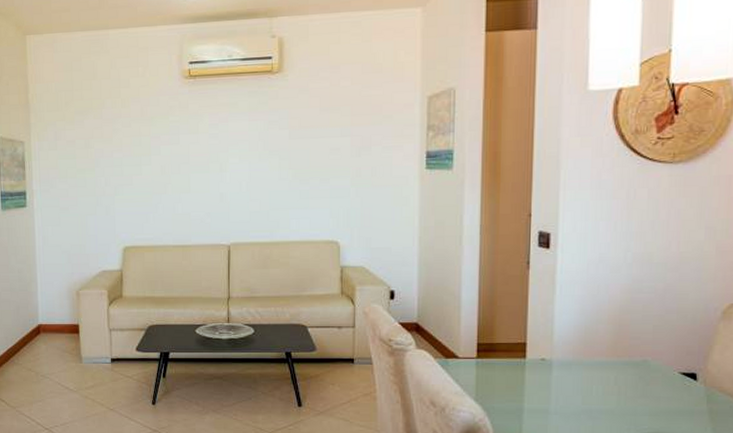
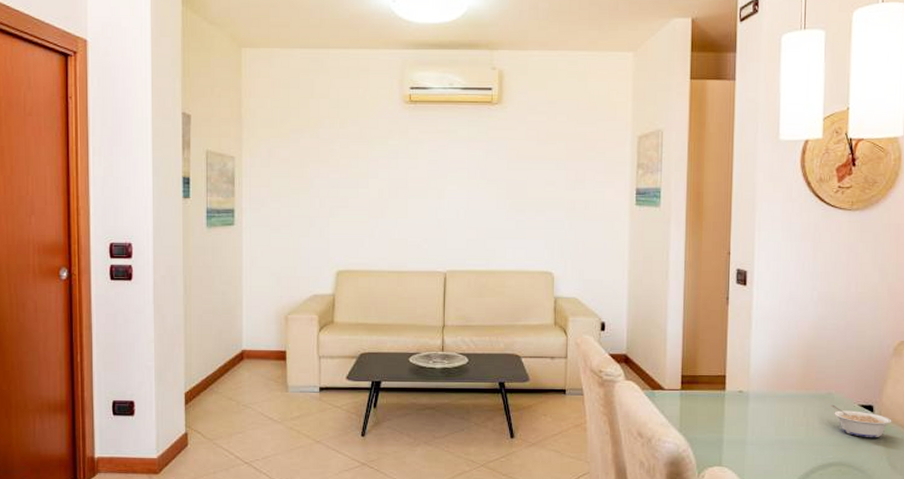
legume: none [646,372,719,408] -> present [831,404,892,438]

